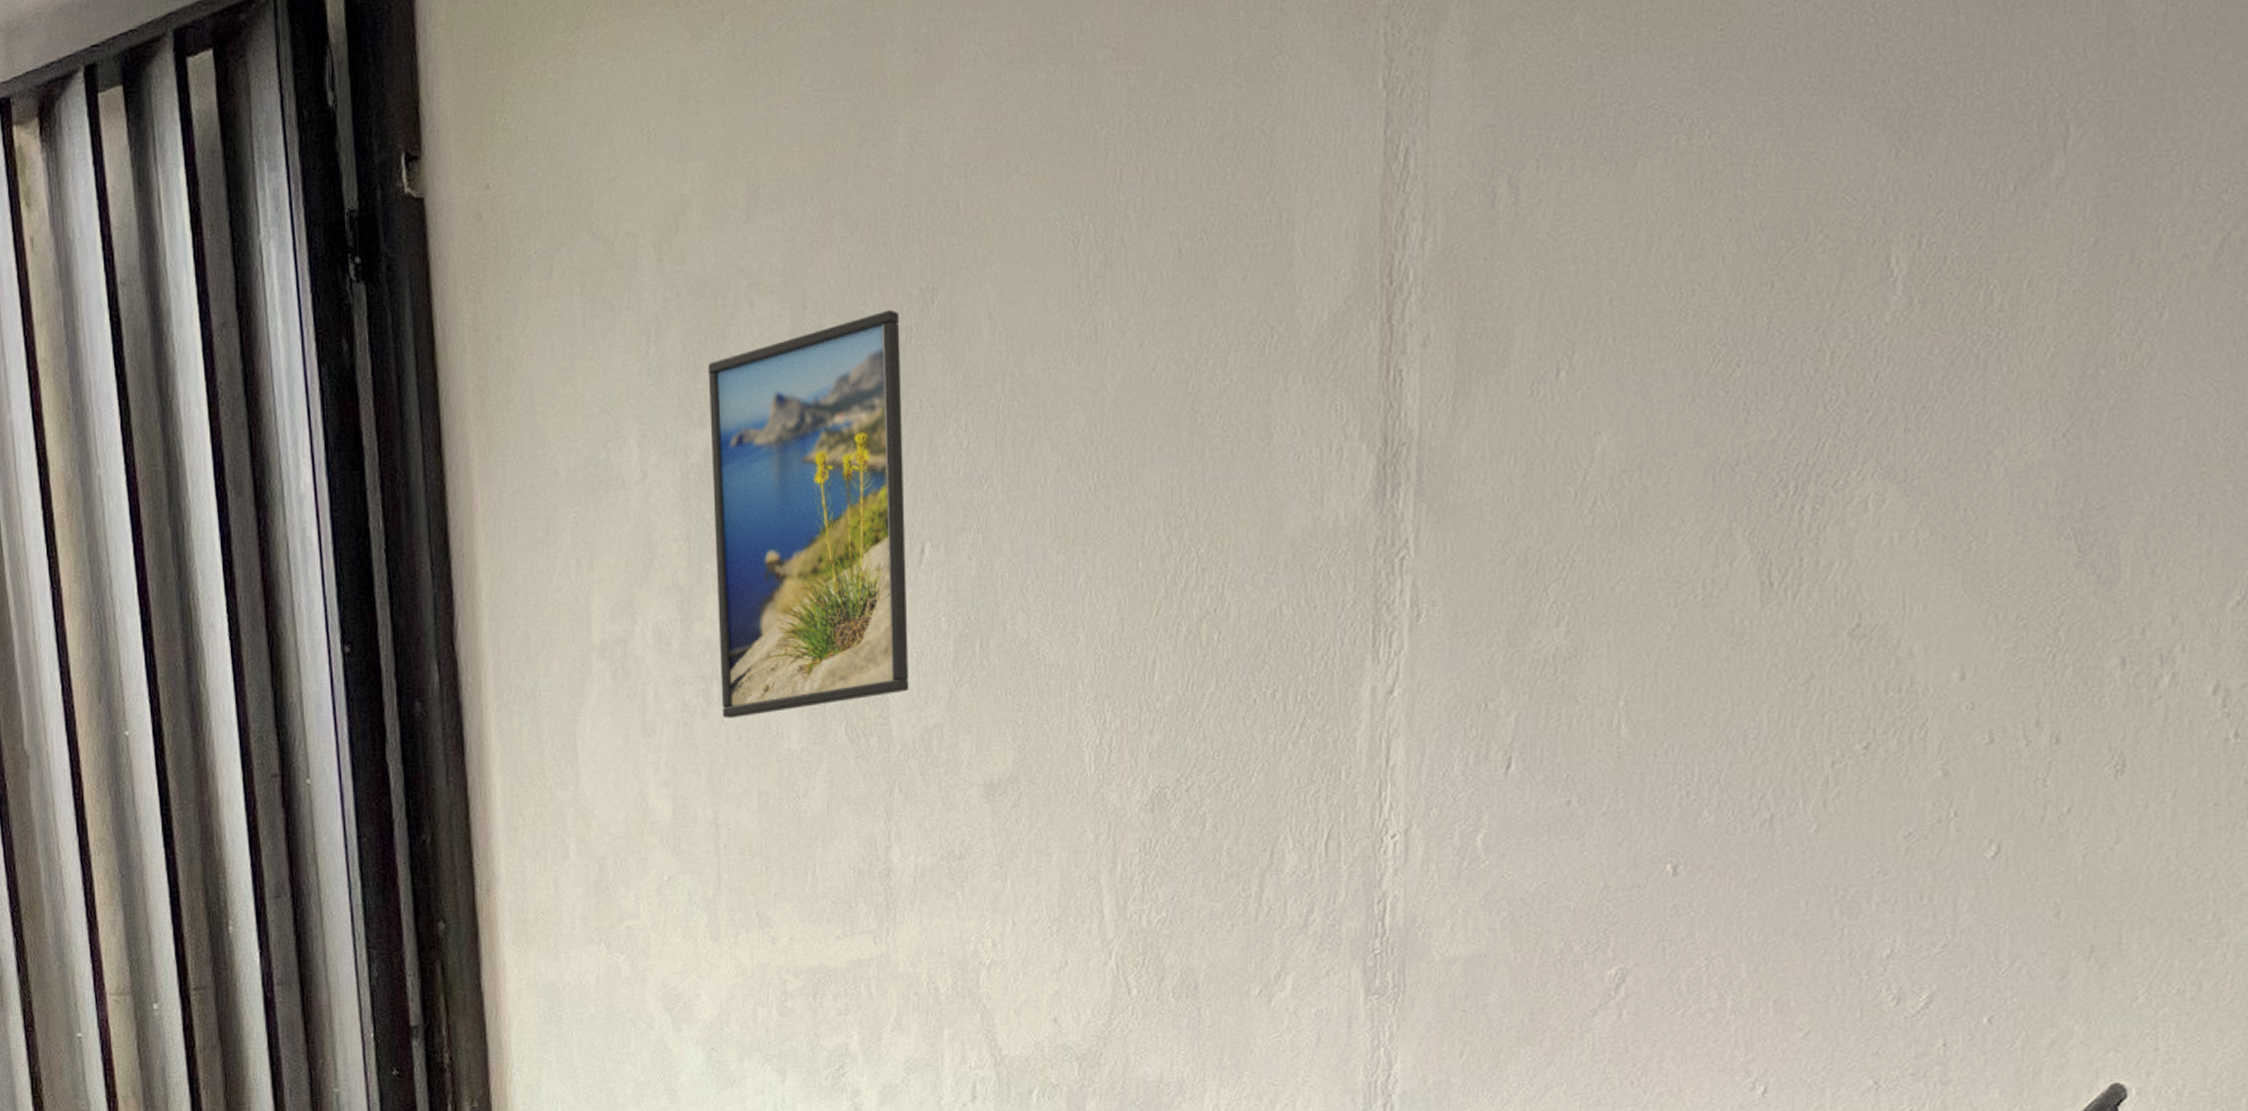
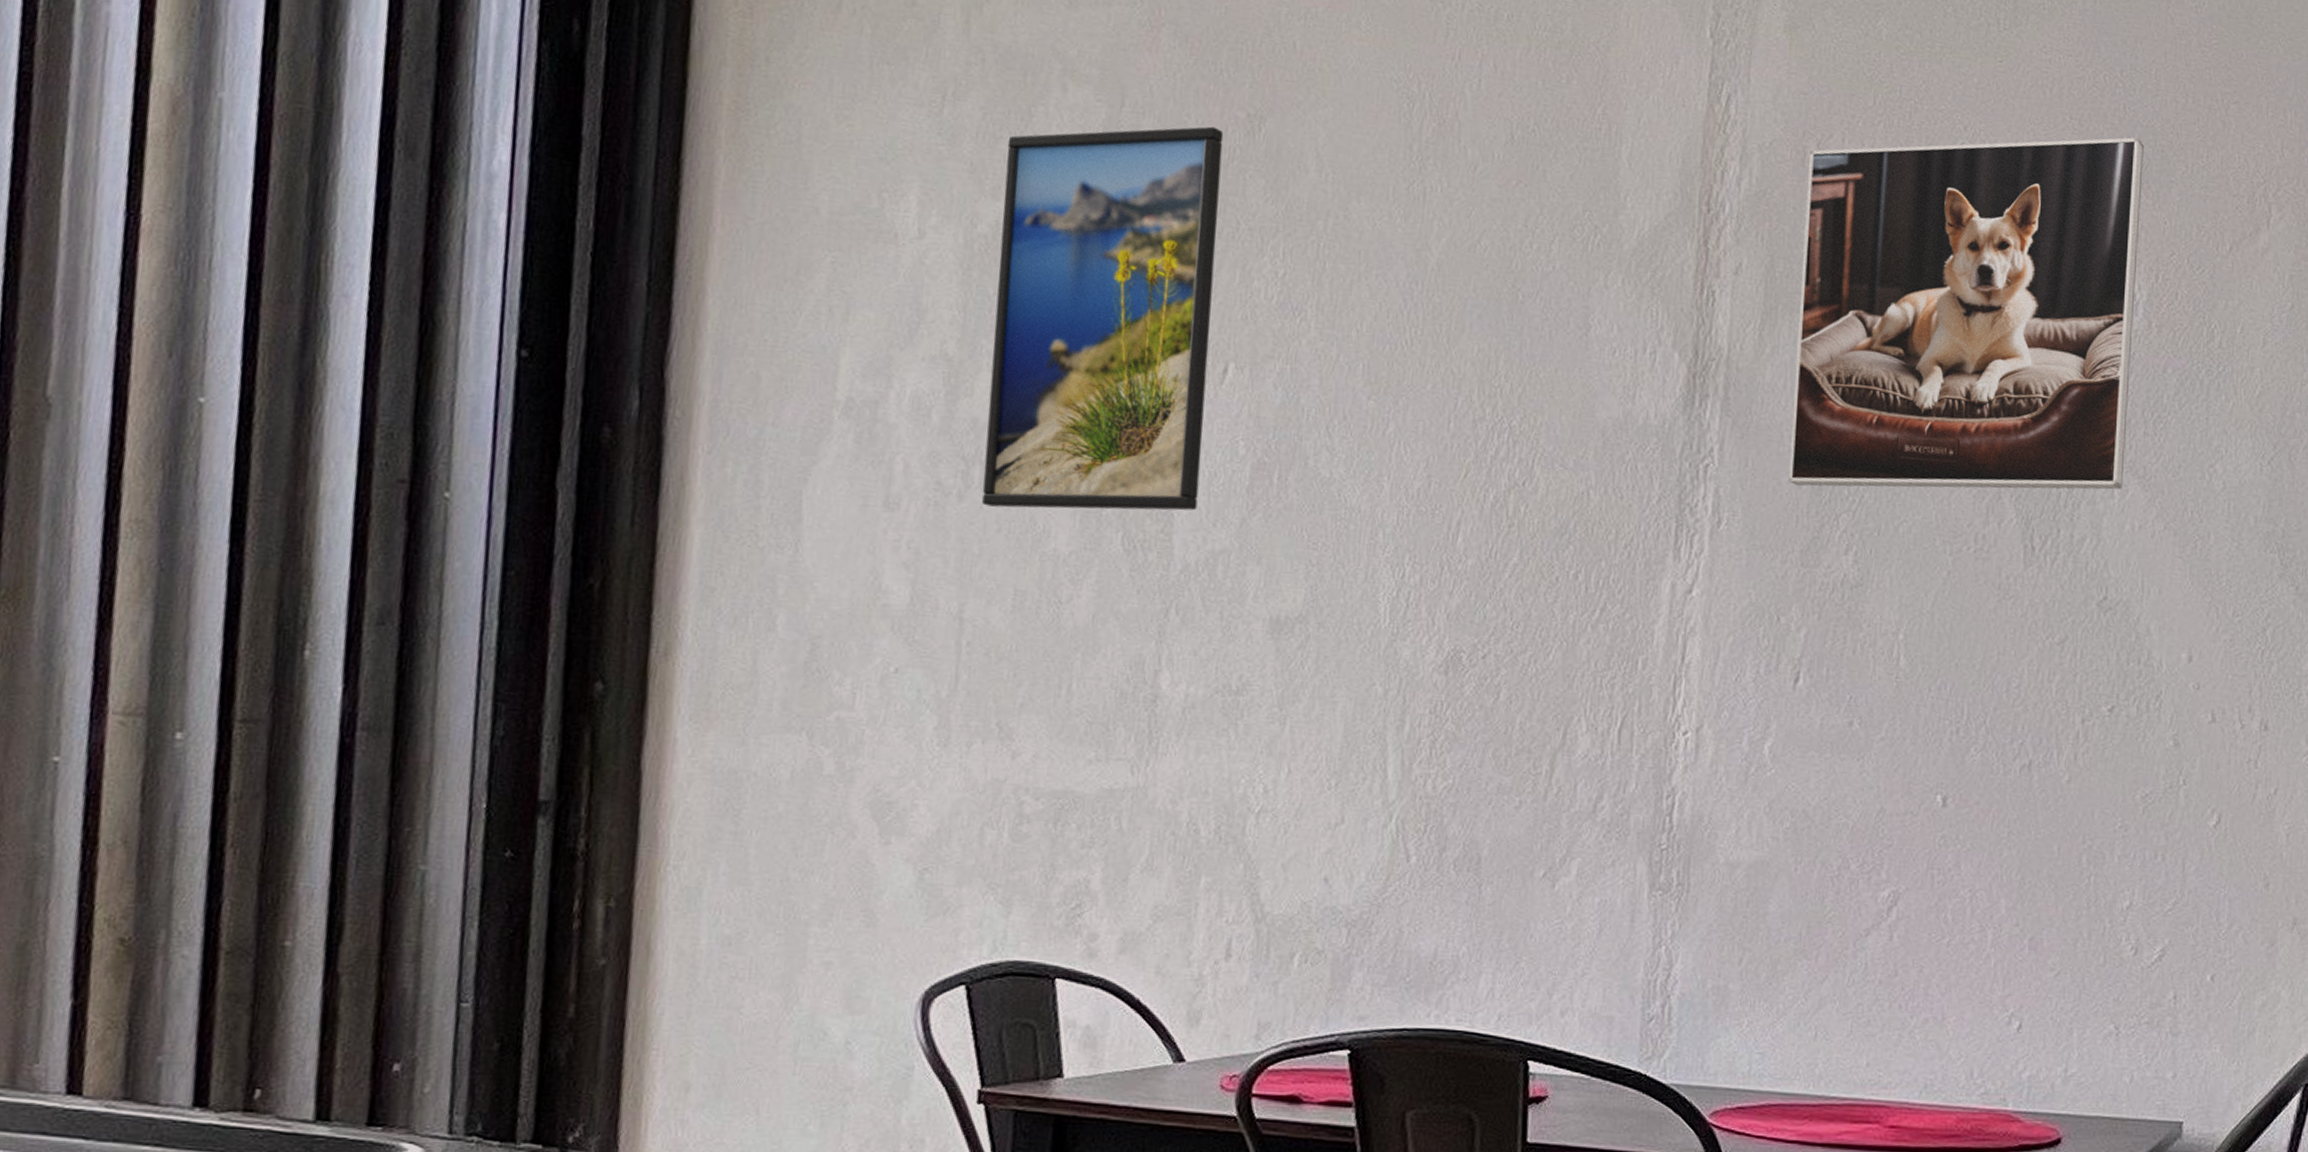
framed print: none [1490,80,1902,562] -> present [1788,137,2144,490]

